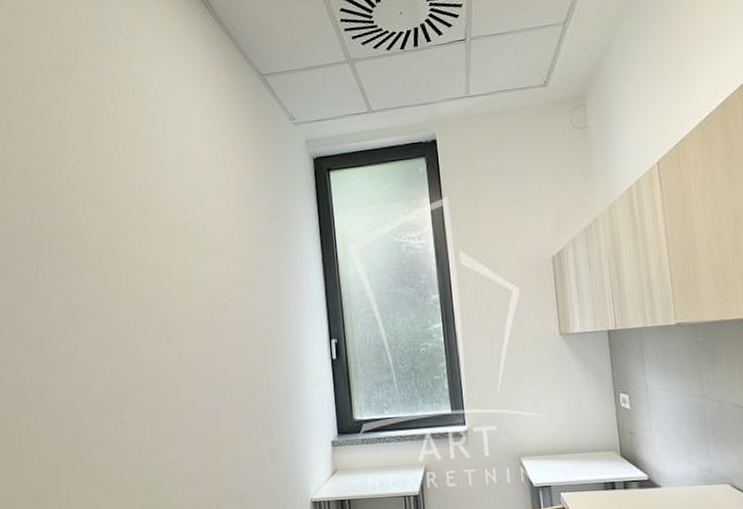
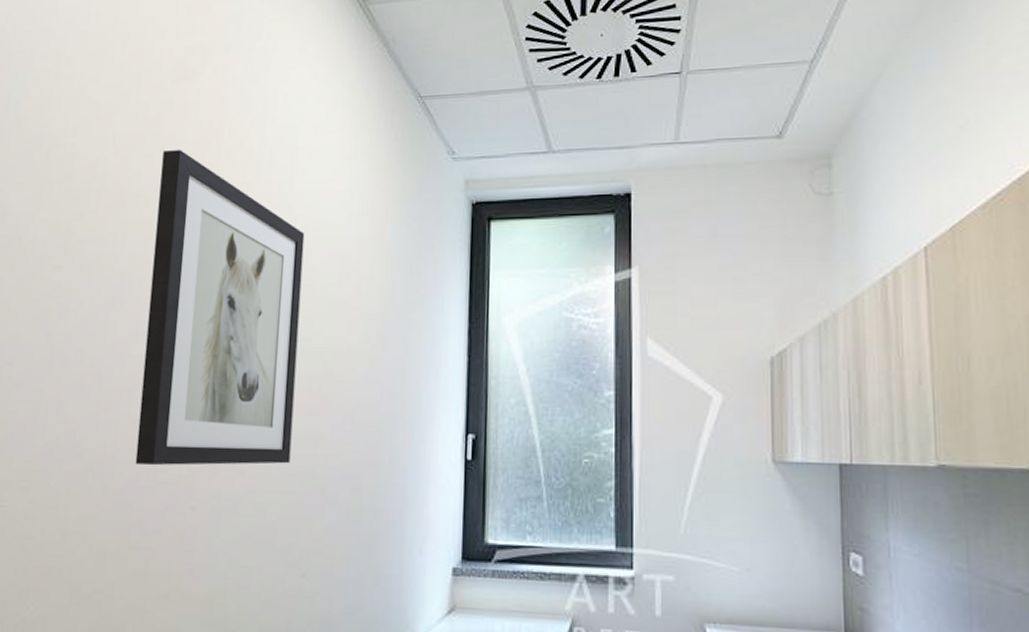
wall art: none [54,135,195,394] -> present [135,150,305,466]

